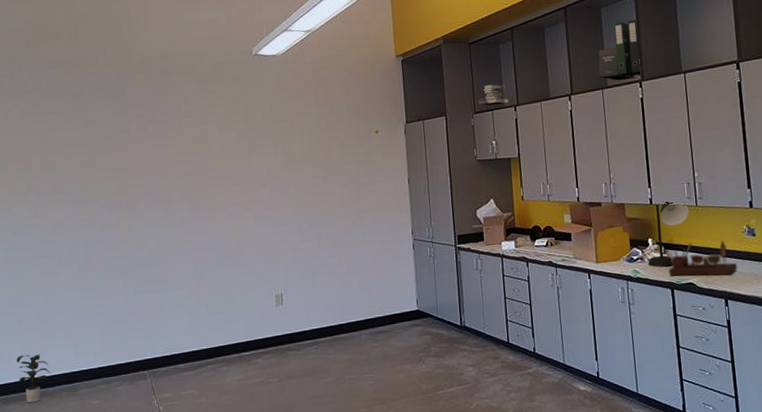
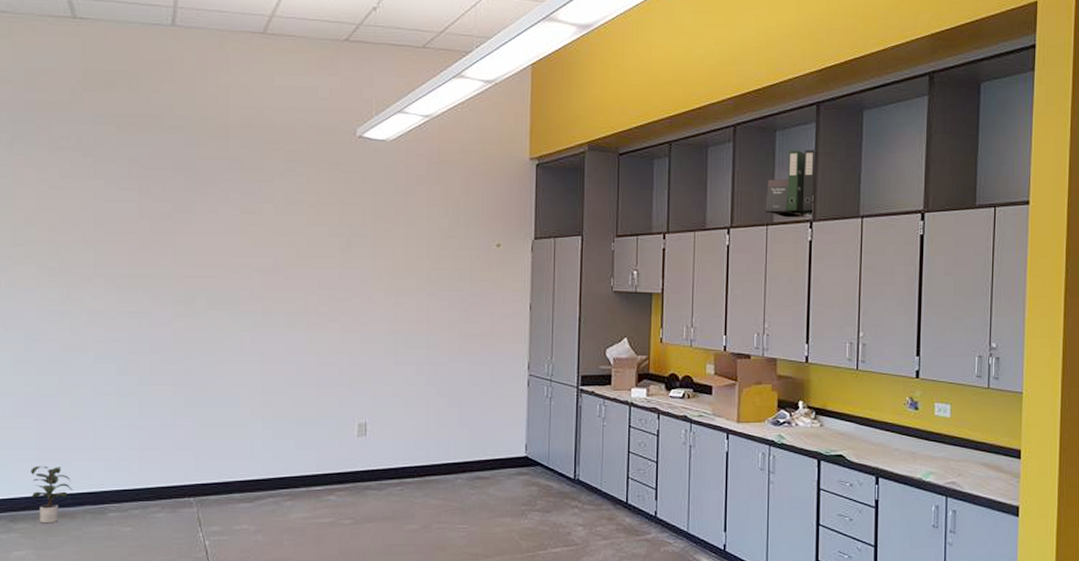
books: present [477,84,509,106] -> none [621,205,658,230]
desk lamp: present [648,201,690,268] -> none [795,360,849,434]
desk organizer: present [664,241,738,277] -> none [816,410,894,451]

